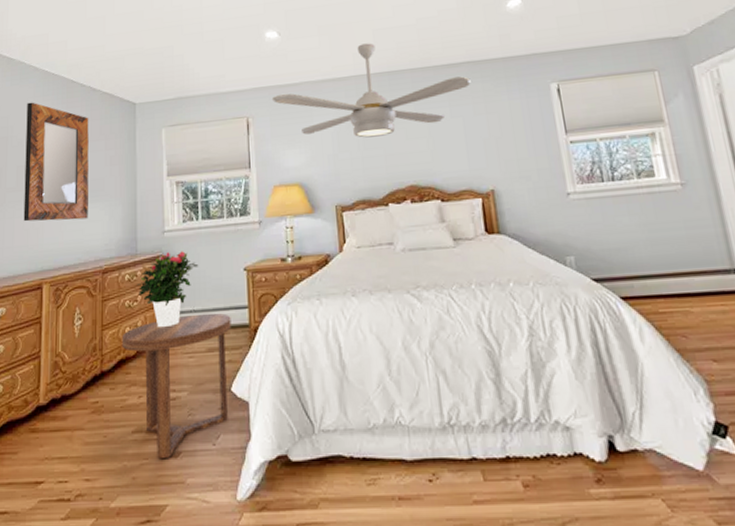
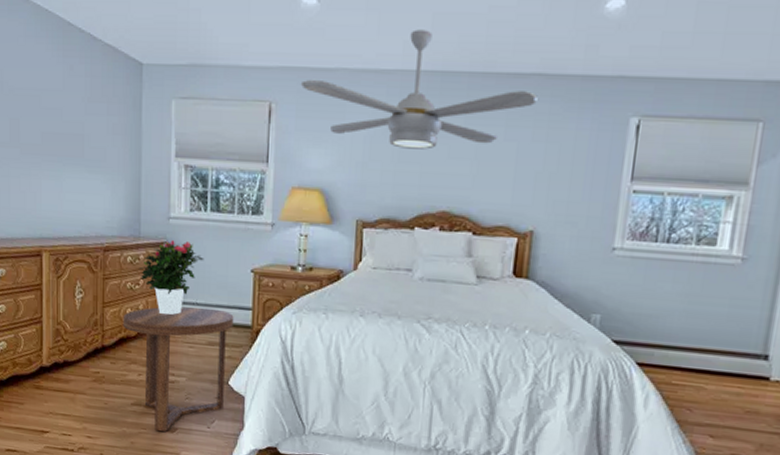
home mirror: present [23,102,89,222] -> none [17,42,89,190]

